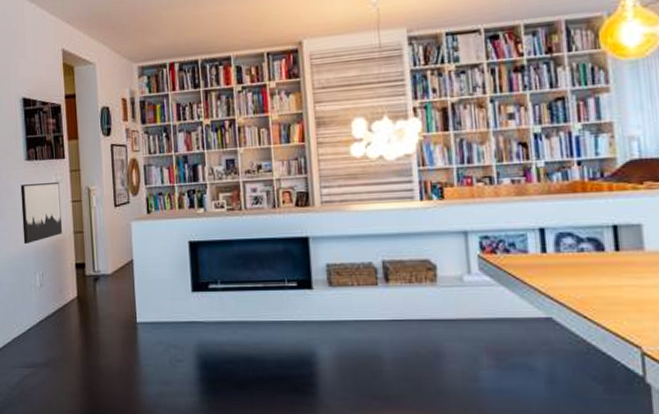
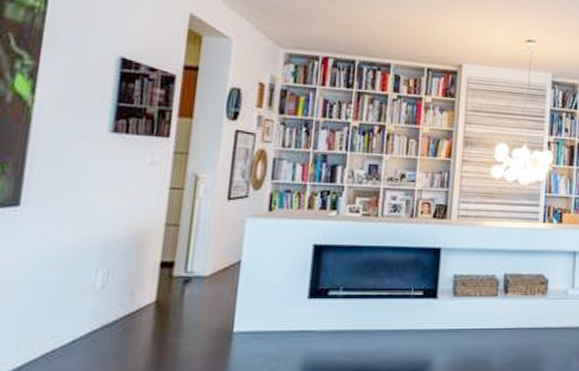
wall art: present [20,182,63,244] -> none [86,161,155,234]

